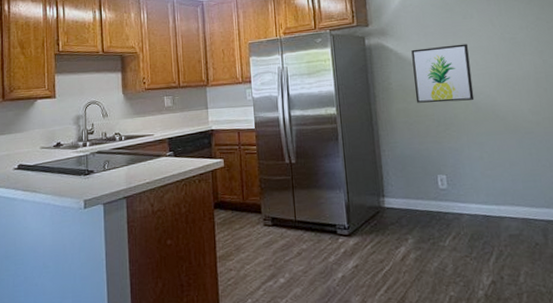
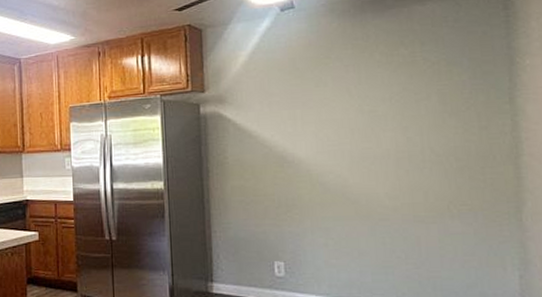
wall art: present [411,44,475,103] -> none [252,115,323,181]

